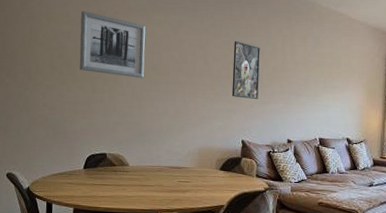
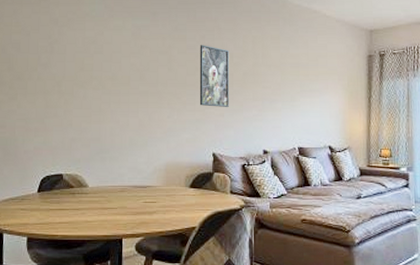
wall art: present [79,10,146,78] -> none [30,19,103,90]

